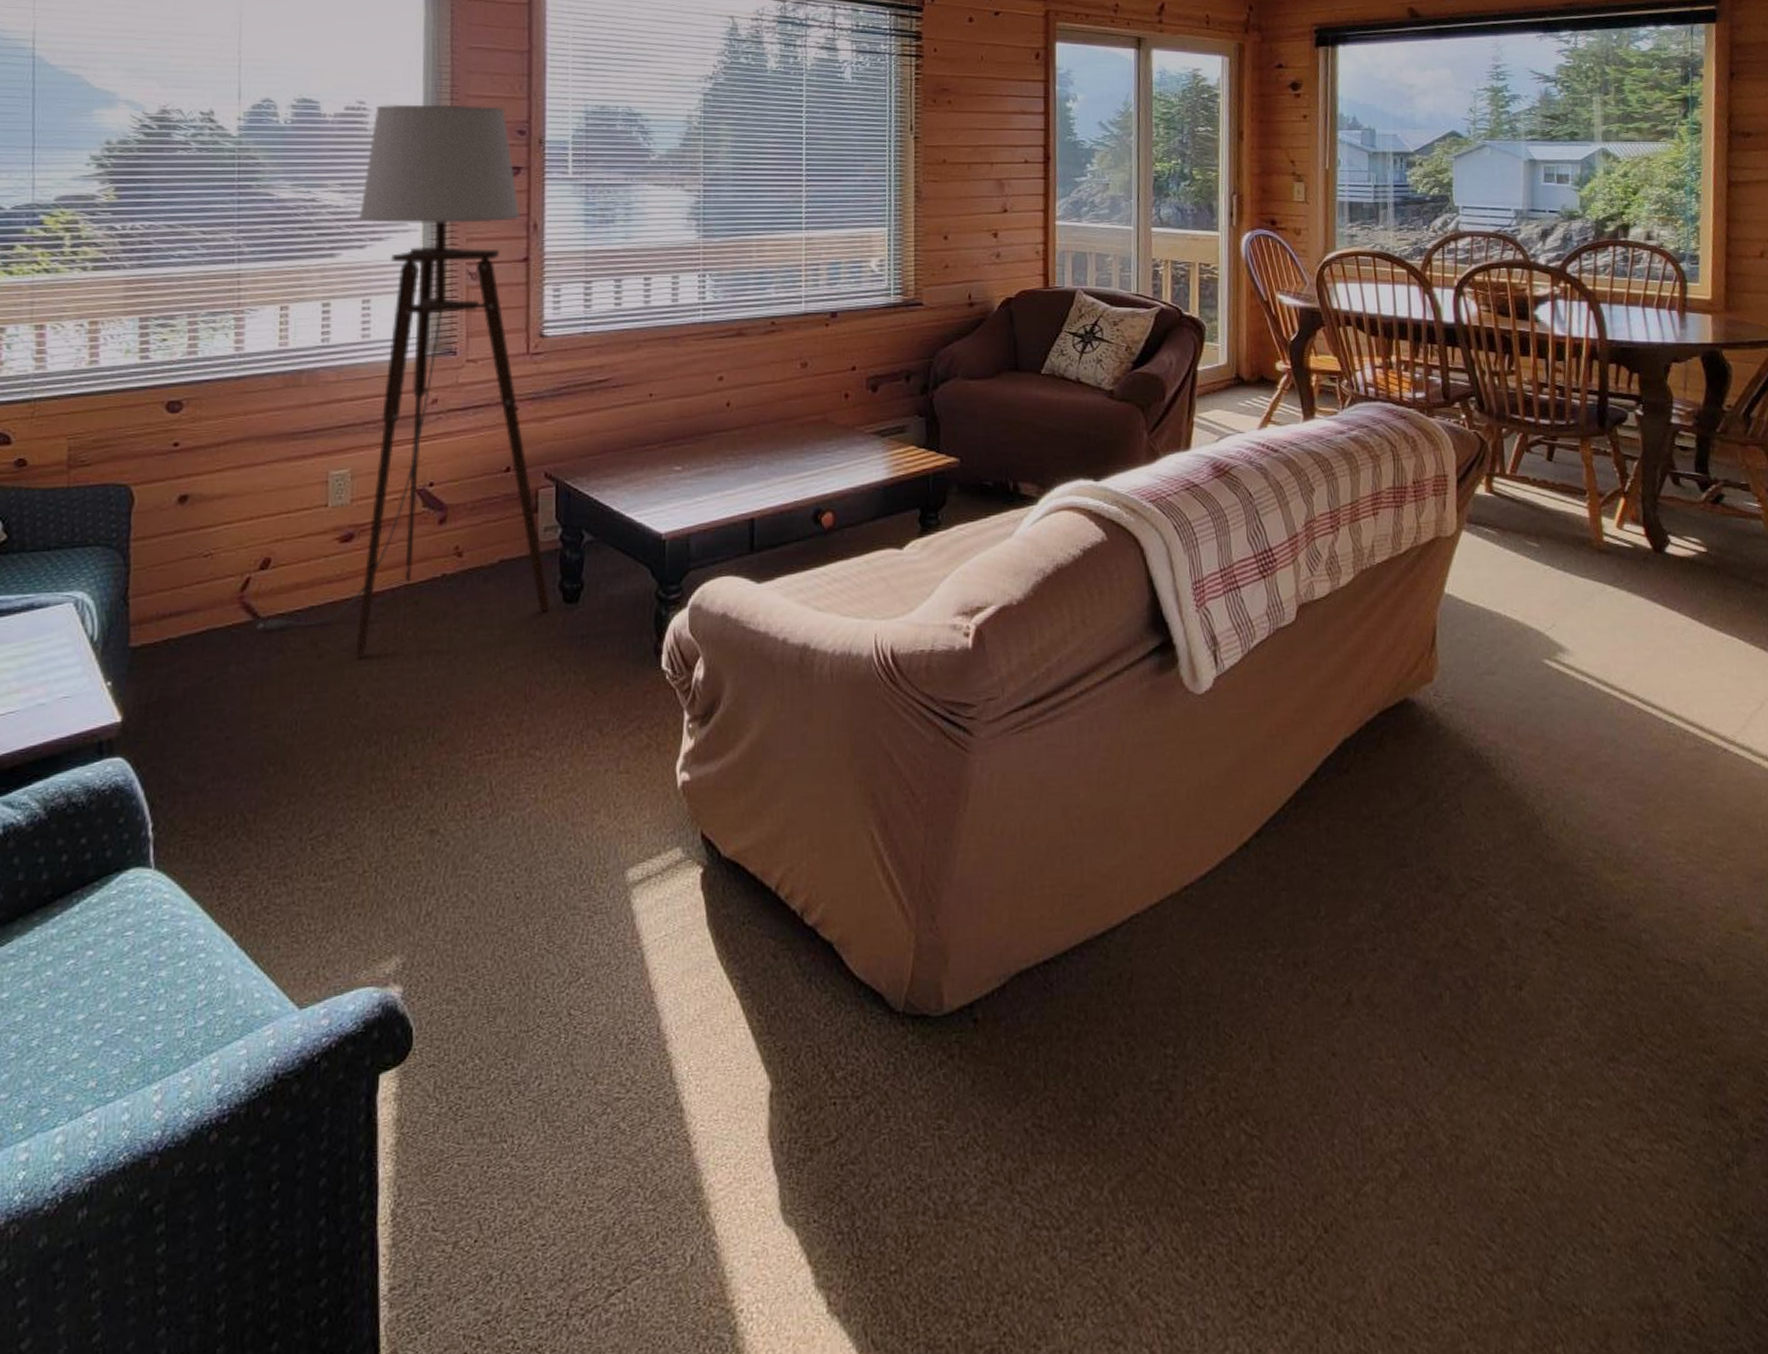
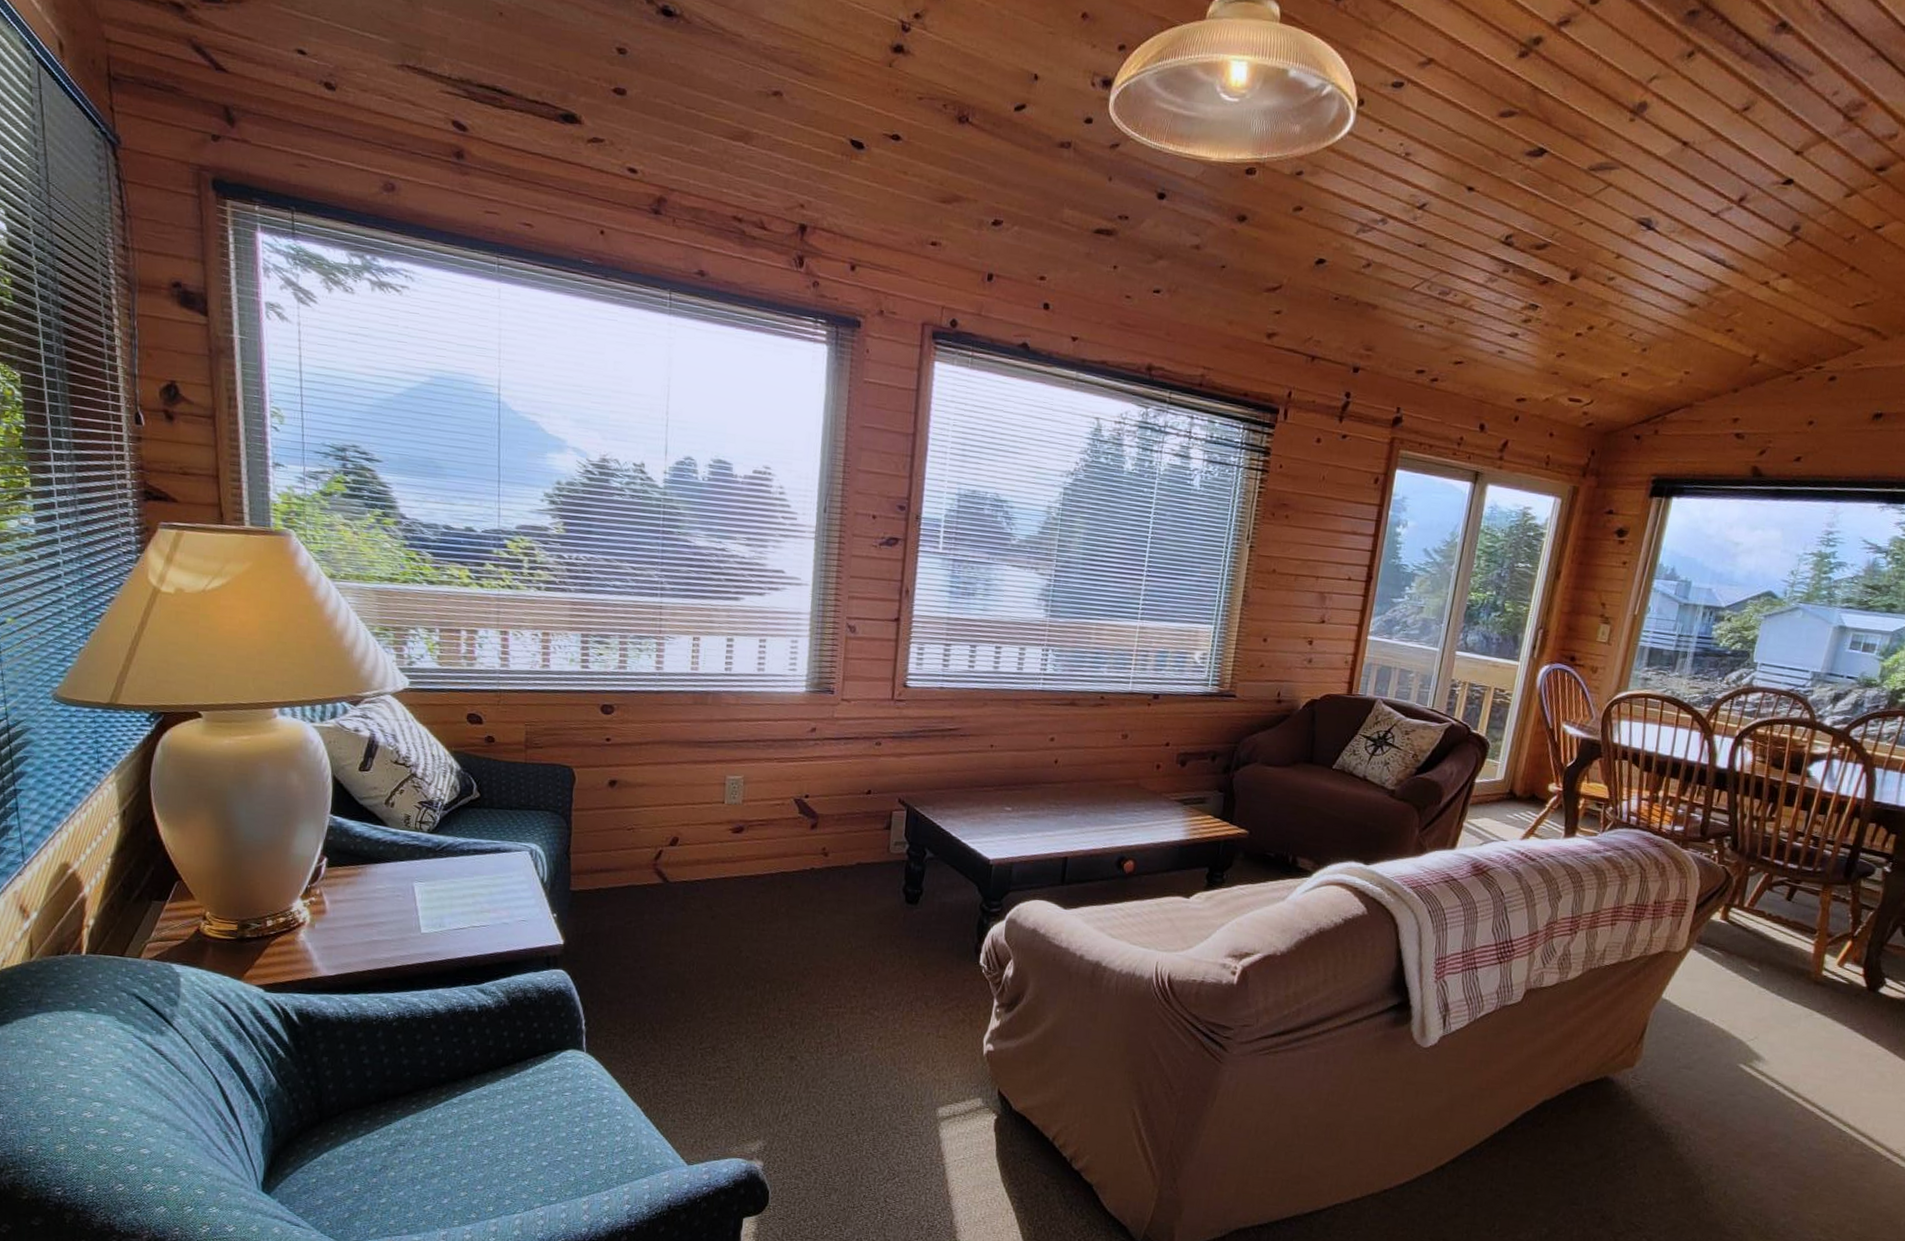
floor lamp: present [257,104,551,657] -> none [666,471,896,922]

